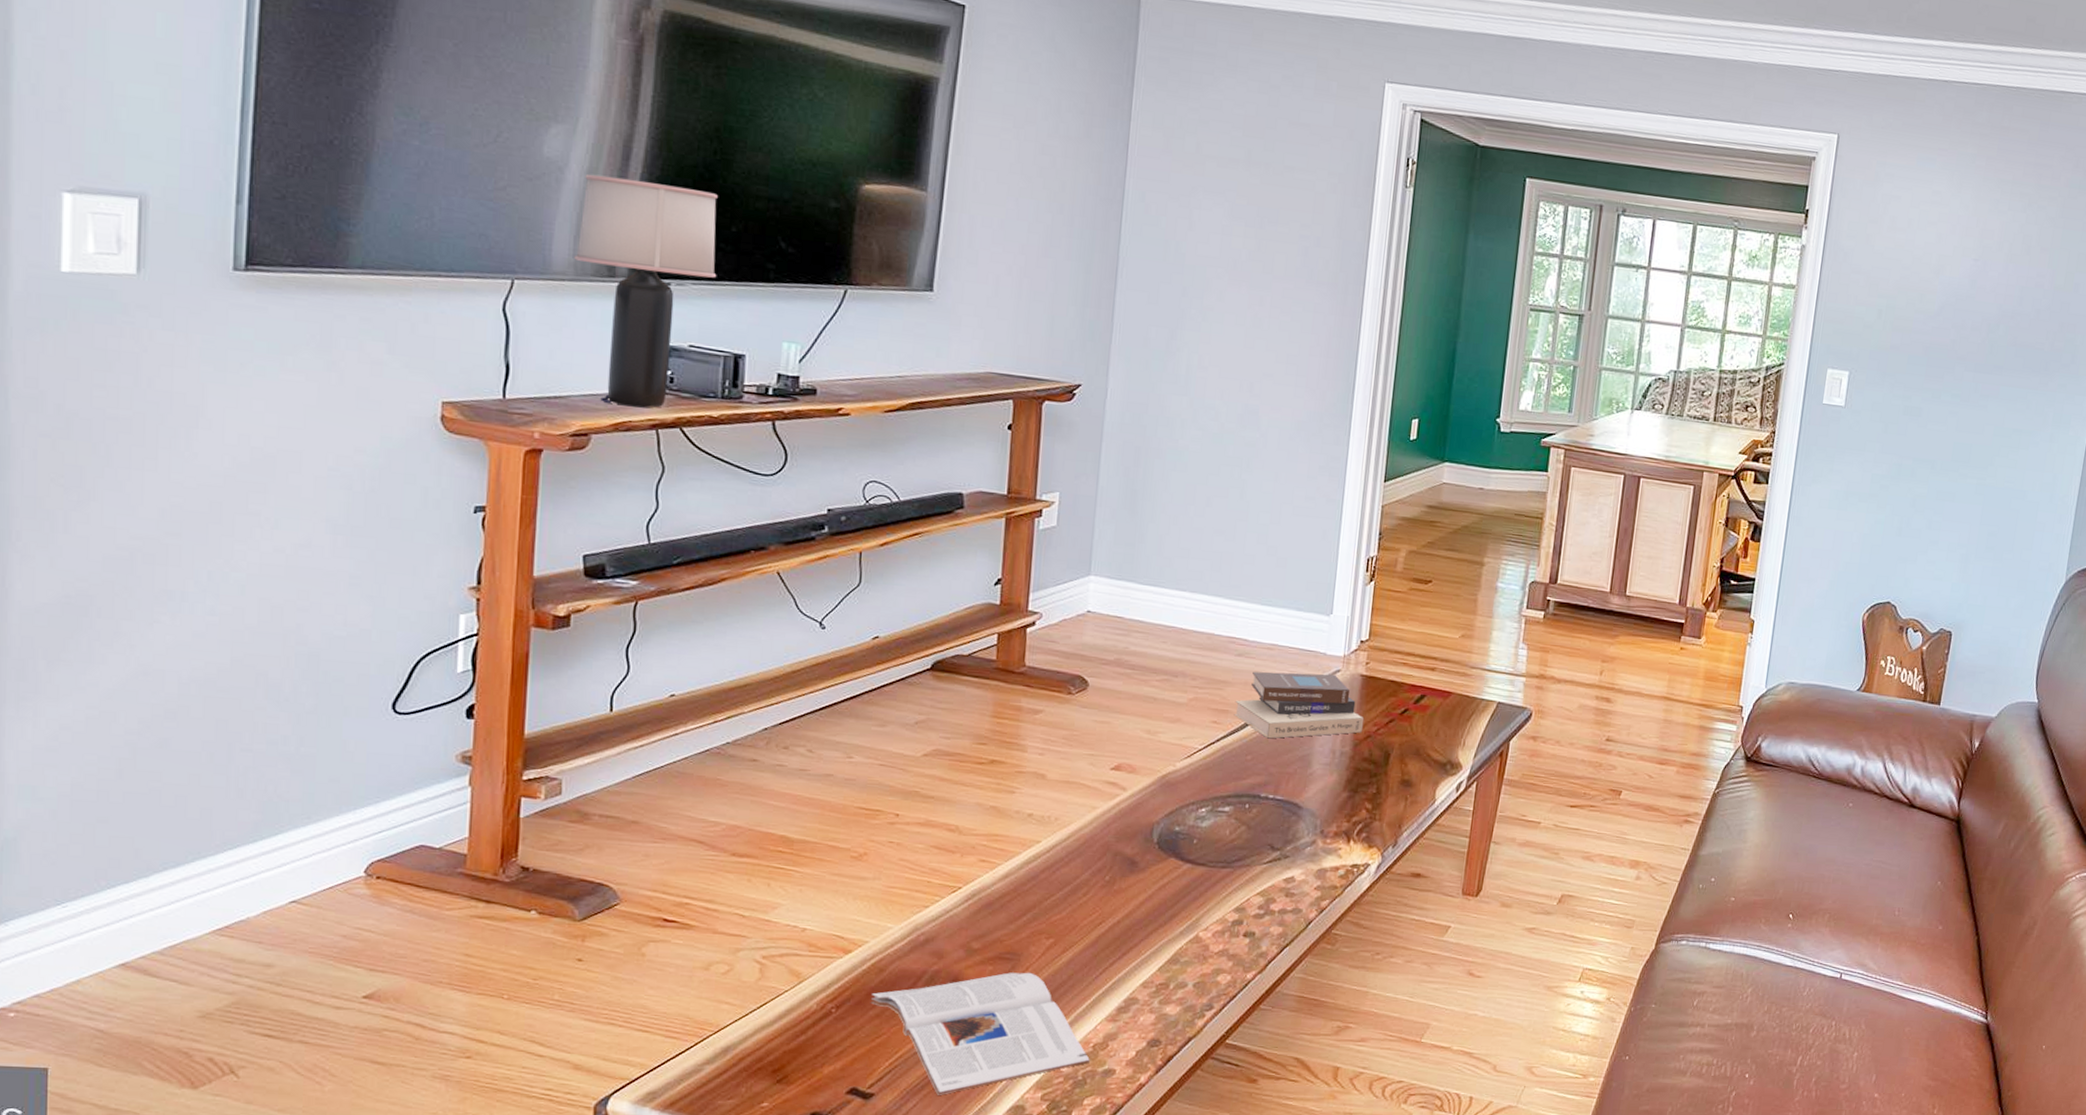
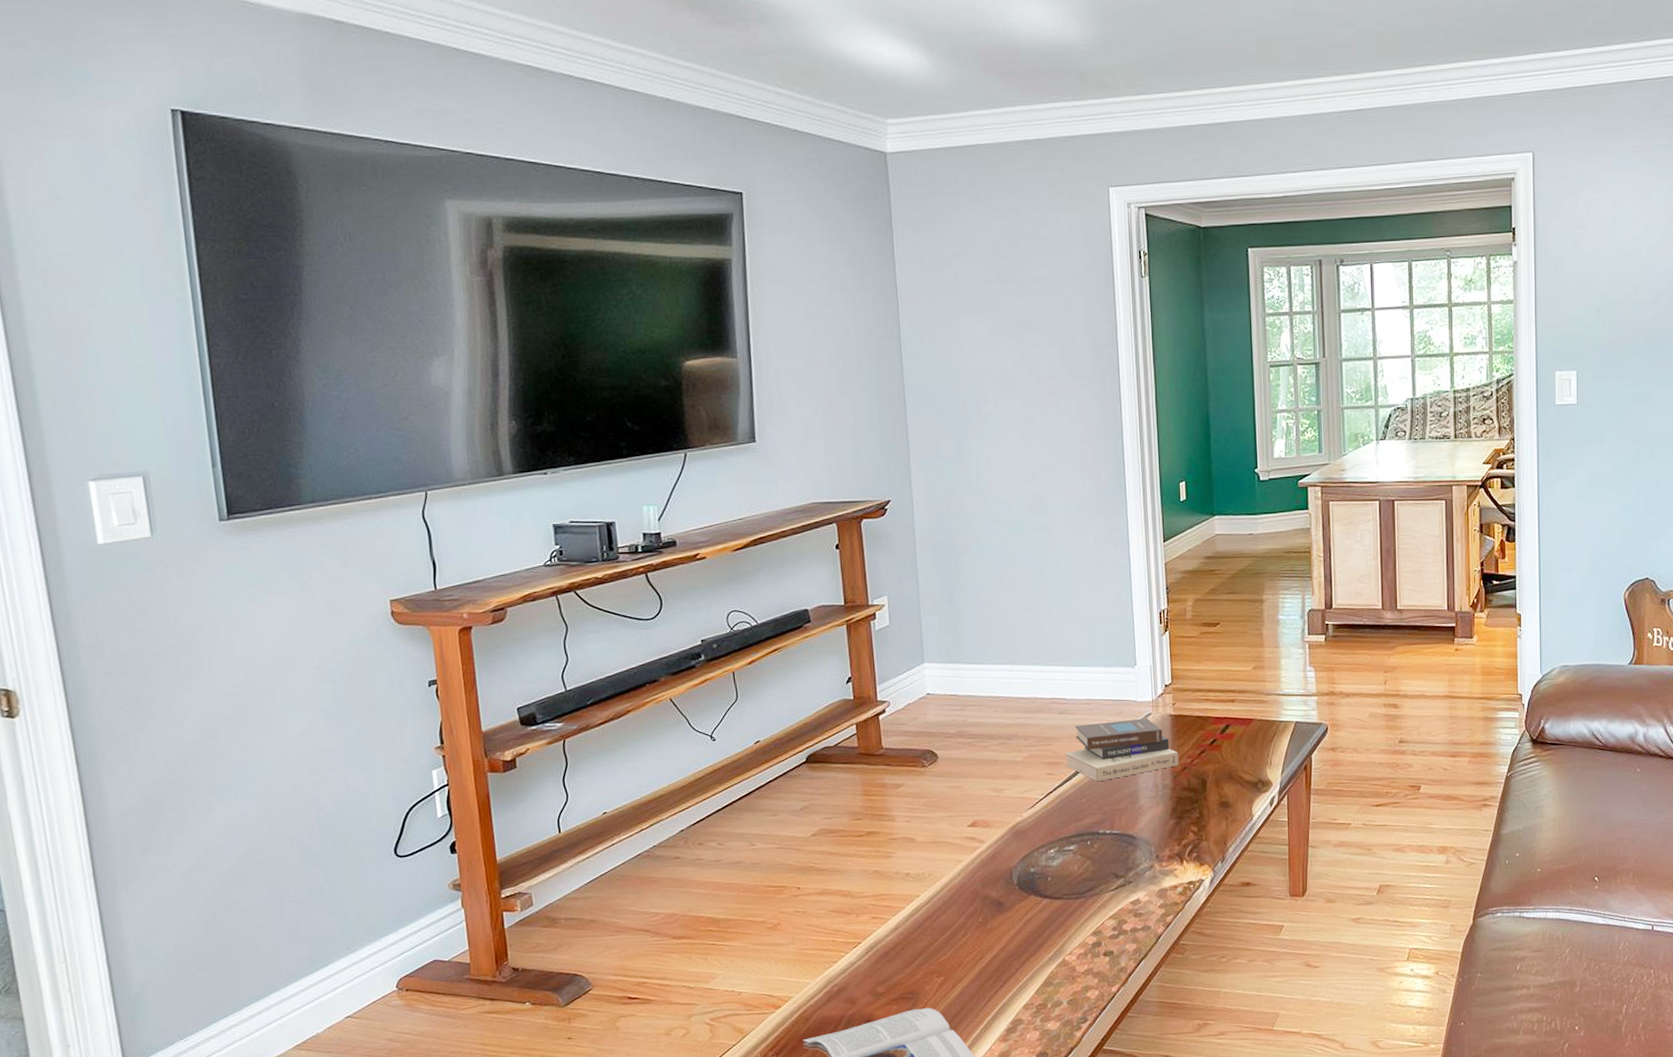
table lamp: present [574,173,718,408] -> none [466,391,582,581]

